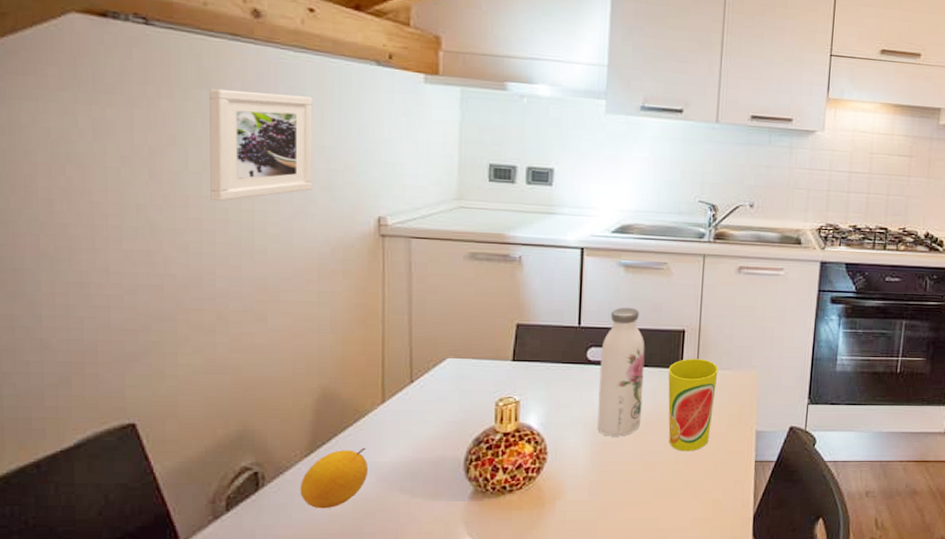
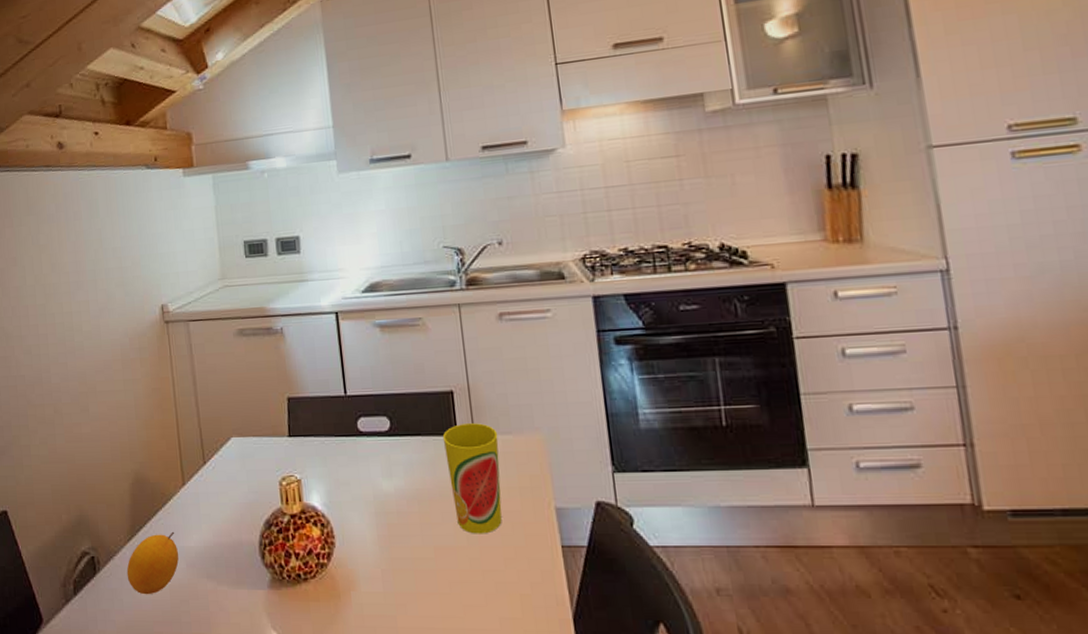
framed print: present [210,89,313,201] -> none [35,206,111,307]
water bottle: present [597,307,645,437] -> none [370,370,424,517]

